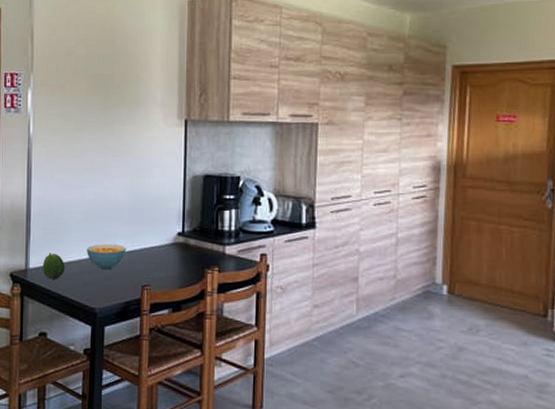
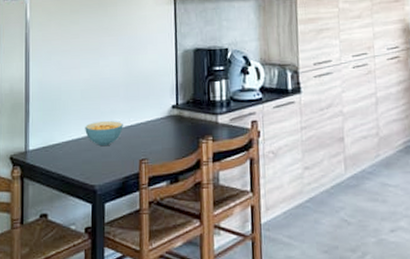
fruit: present [42,253,65,279] -> none [41,133,64,160]

